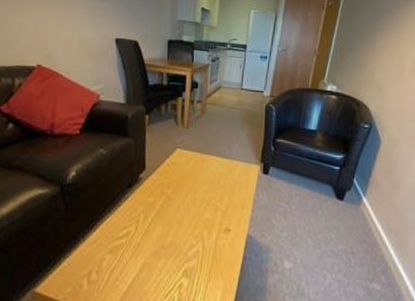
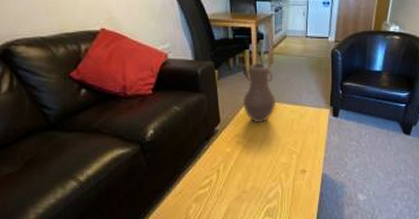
vase: none [170,112,205,174] -> present [243,64,275,122]

